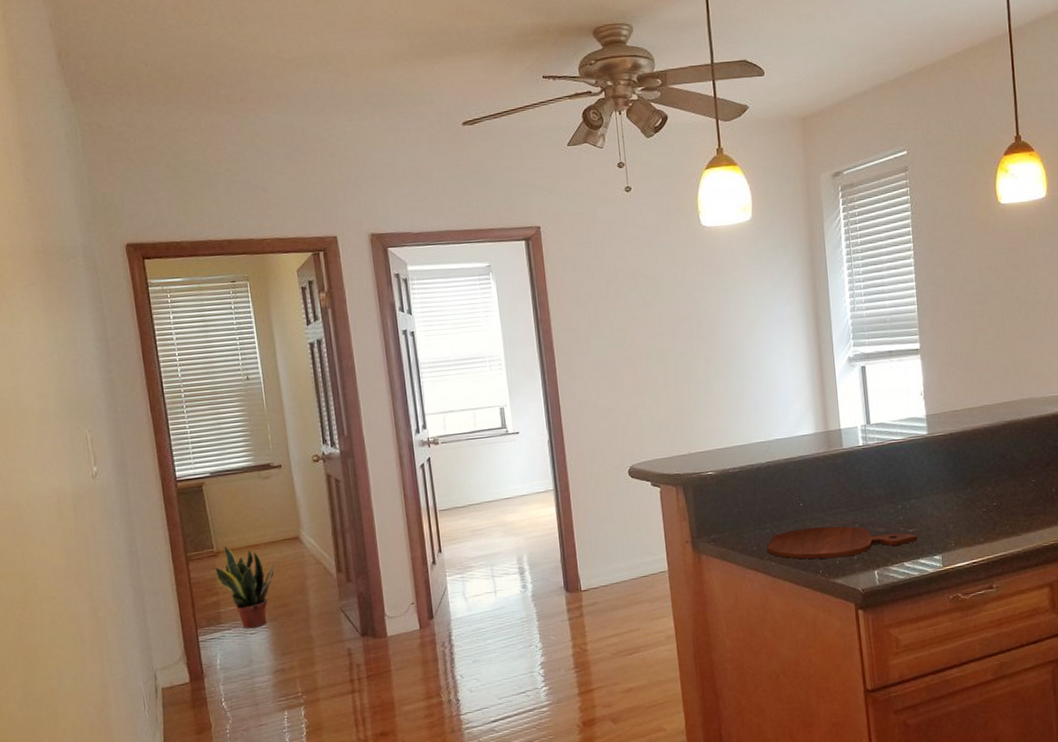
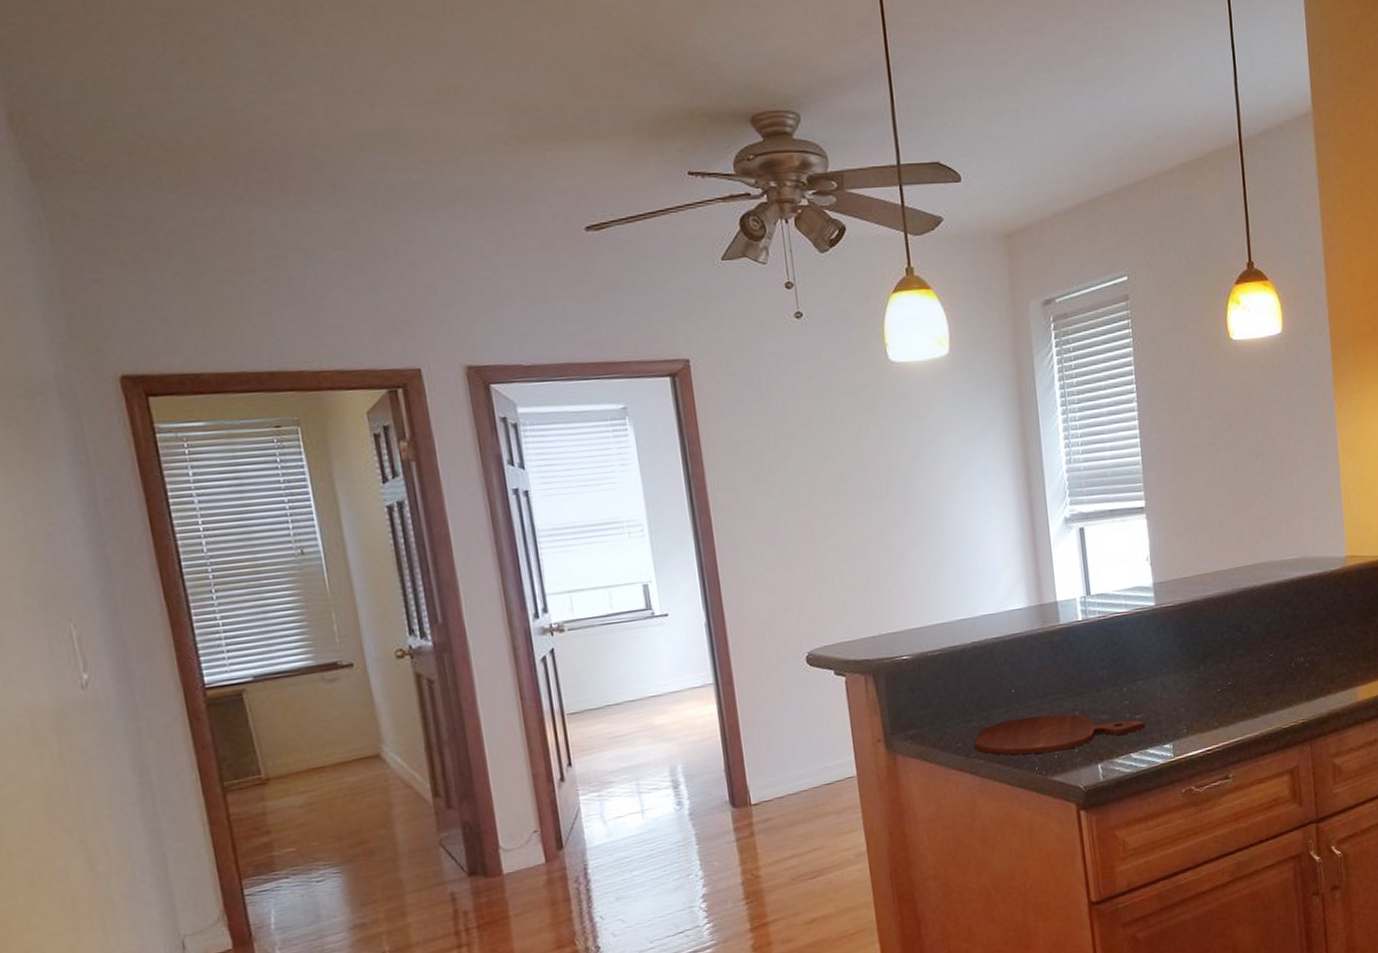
potted plant: present [216,546,279,629] -> none [265,771,354,876]

